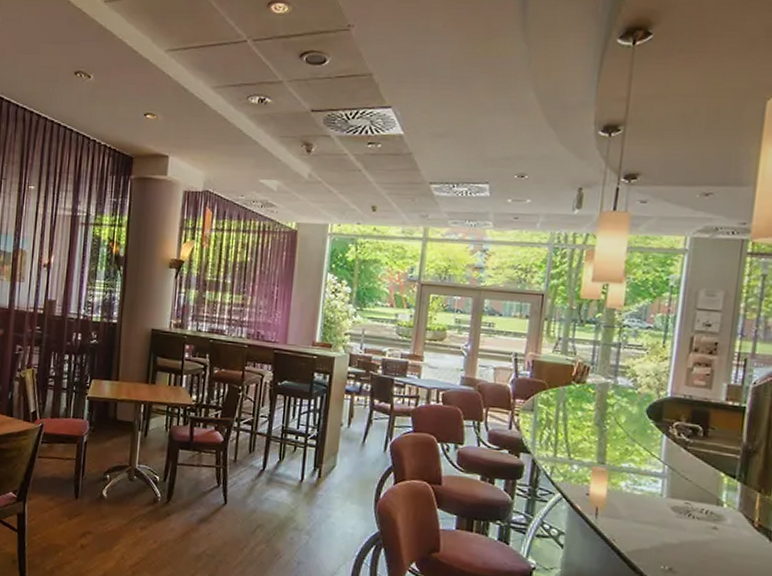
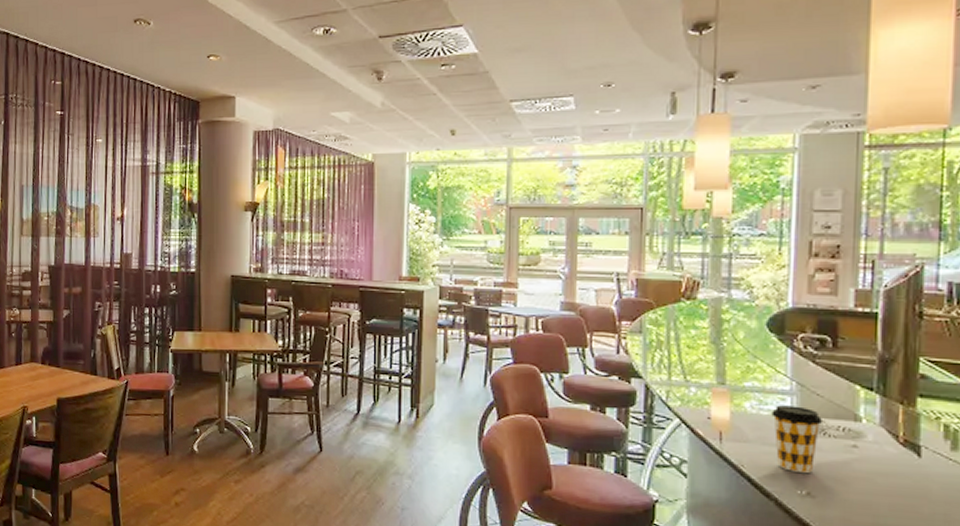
coffee cup: none [644,486,689,551] -> present [771,405,824,474]

